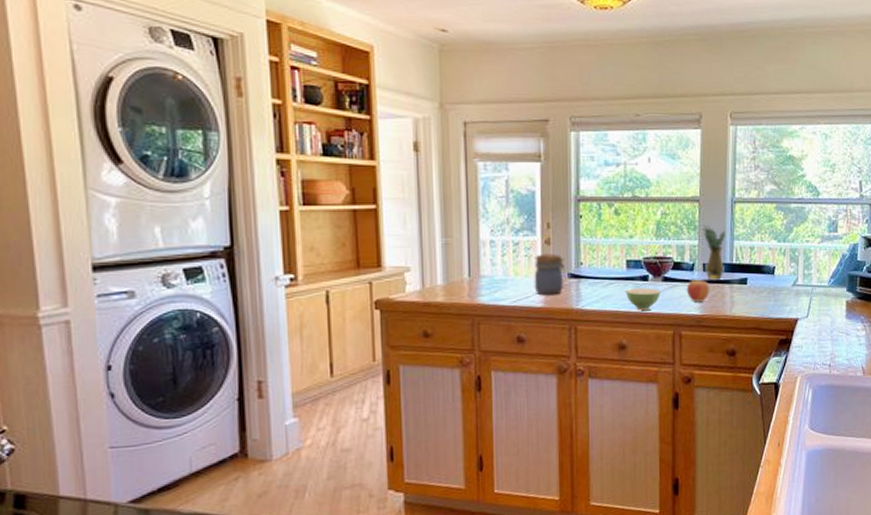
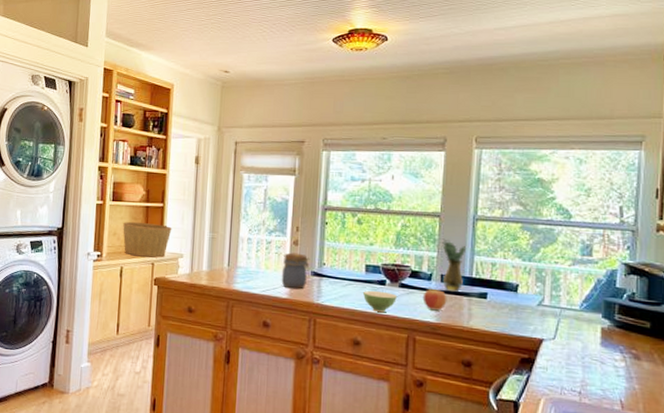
basket: none [323,232,392,275] -> present [123,222,172,258]

